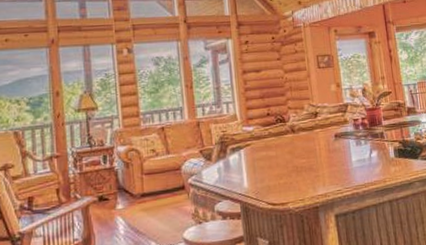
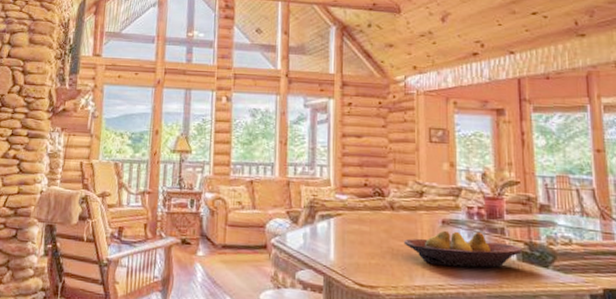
fruit bowl: none [305,139,398,174] -> present [403,230,522,268]

